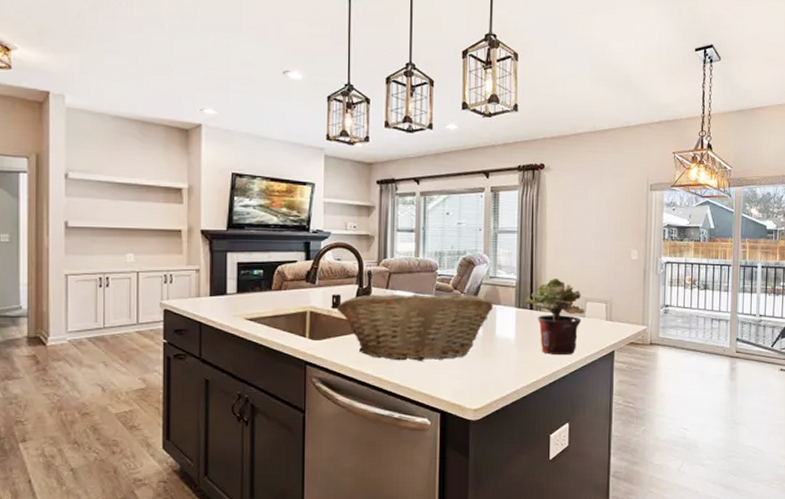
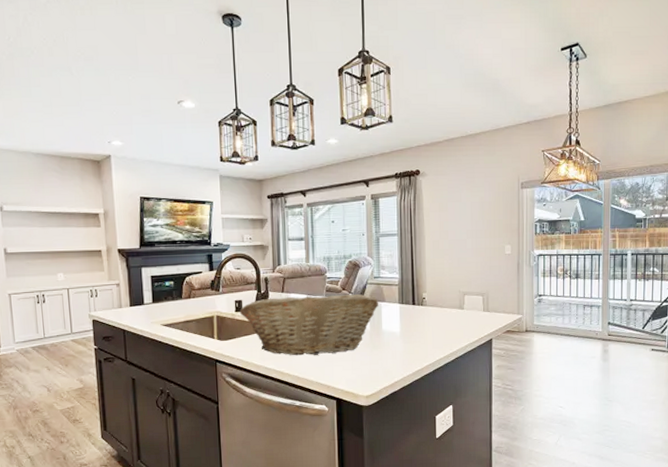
potted plant: present [524,277,584,356] -> none [406,274,463,345]

